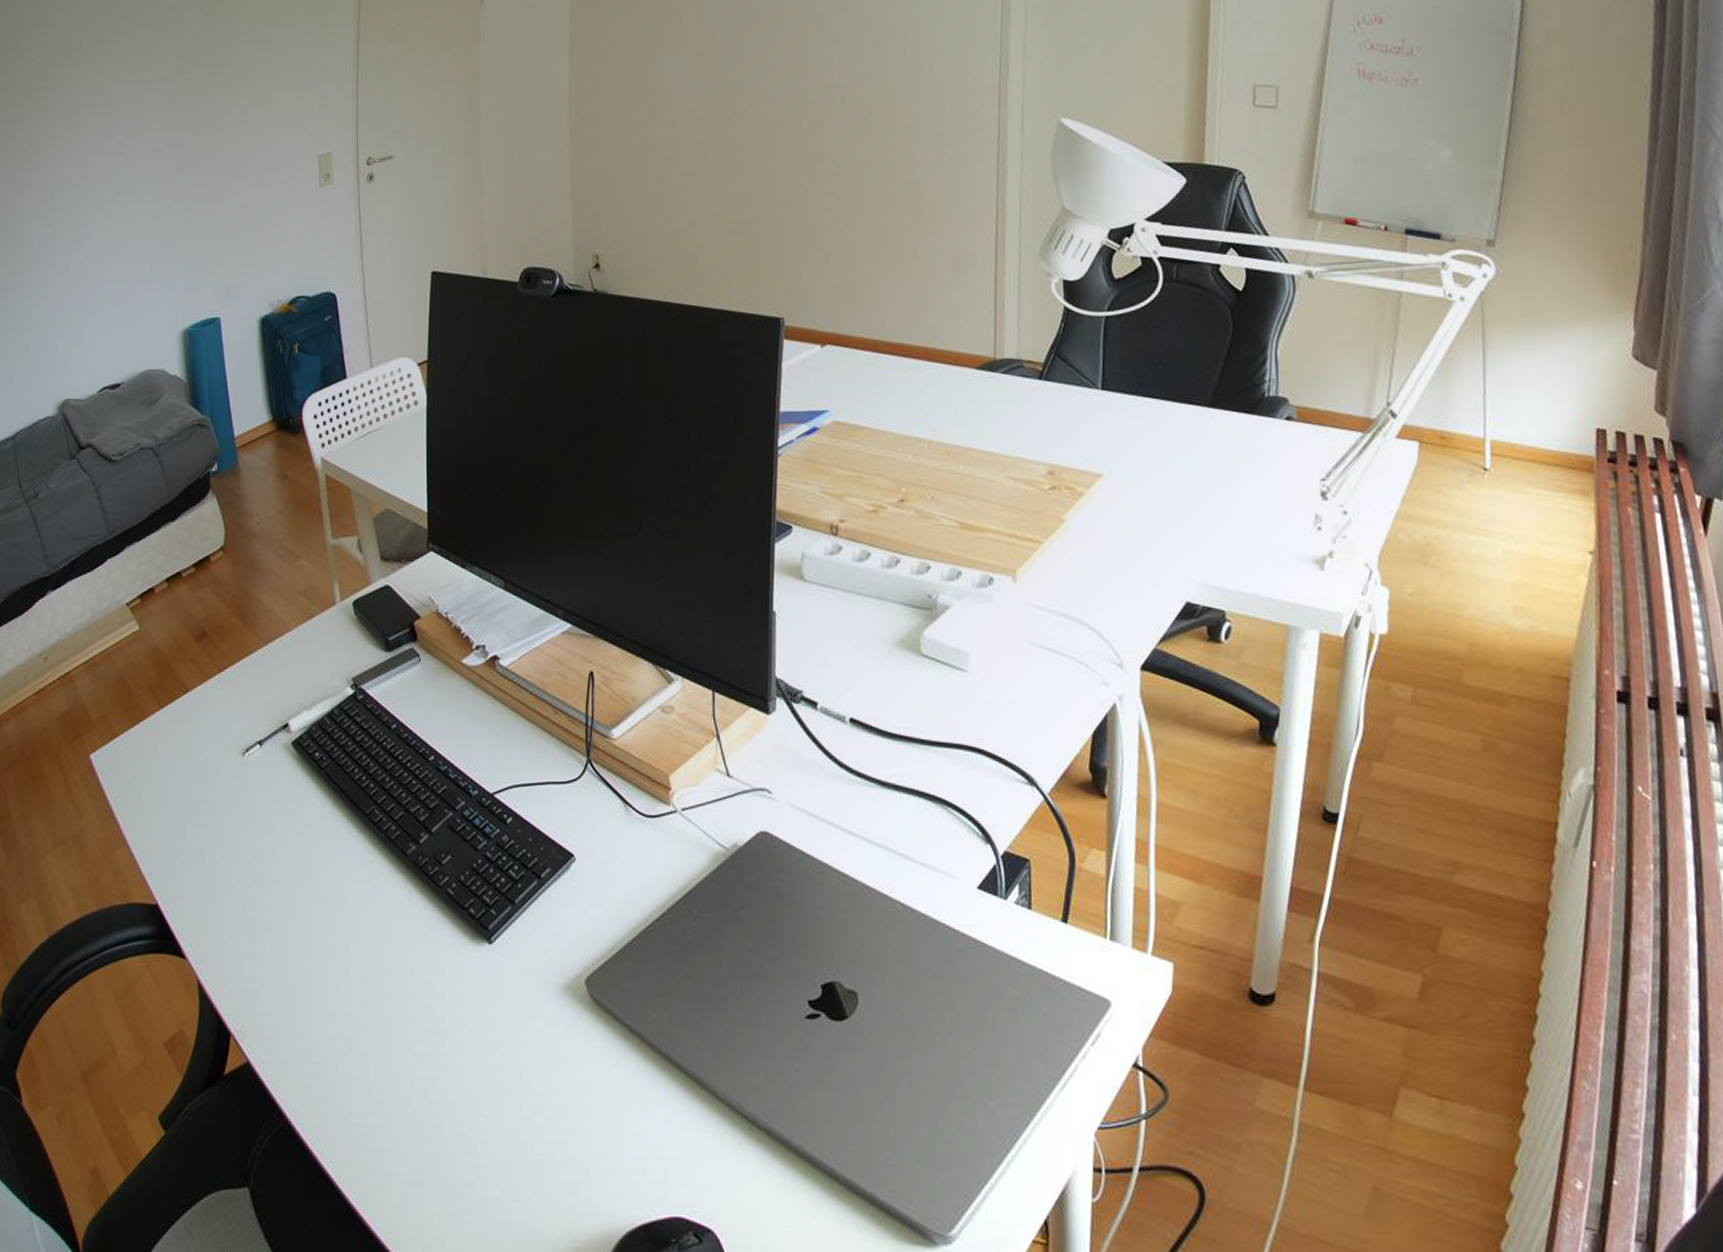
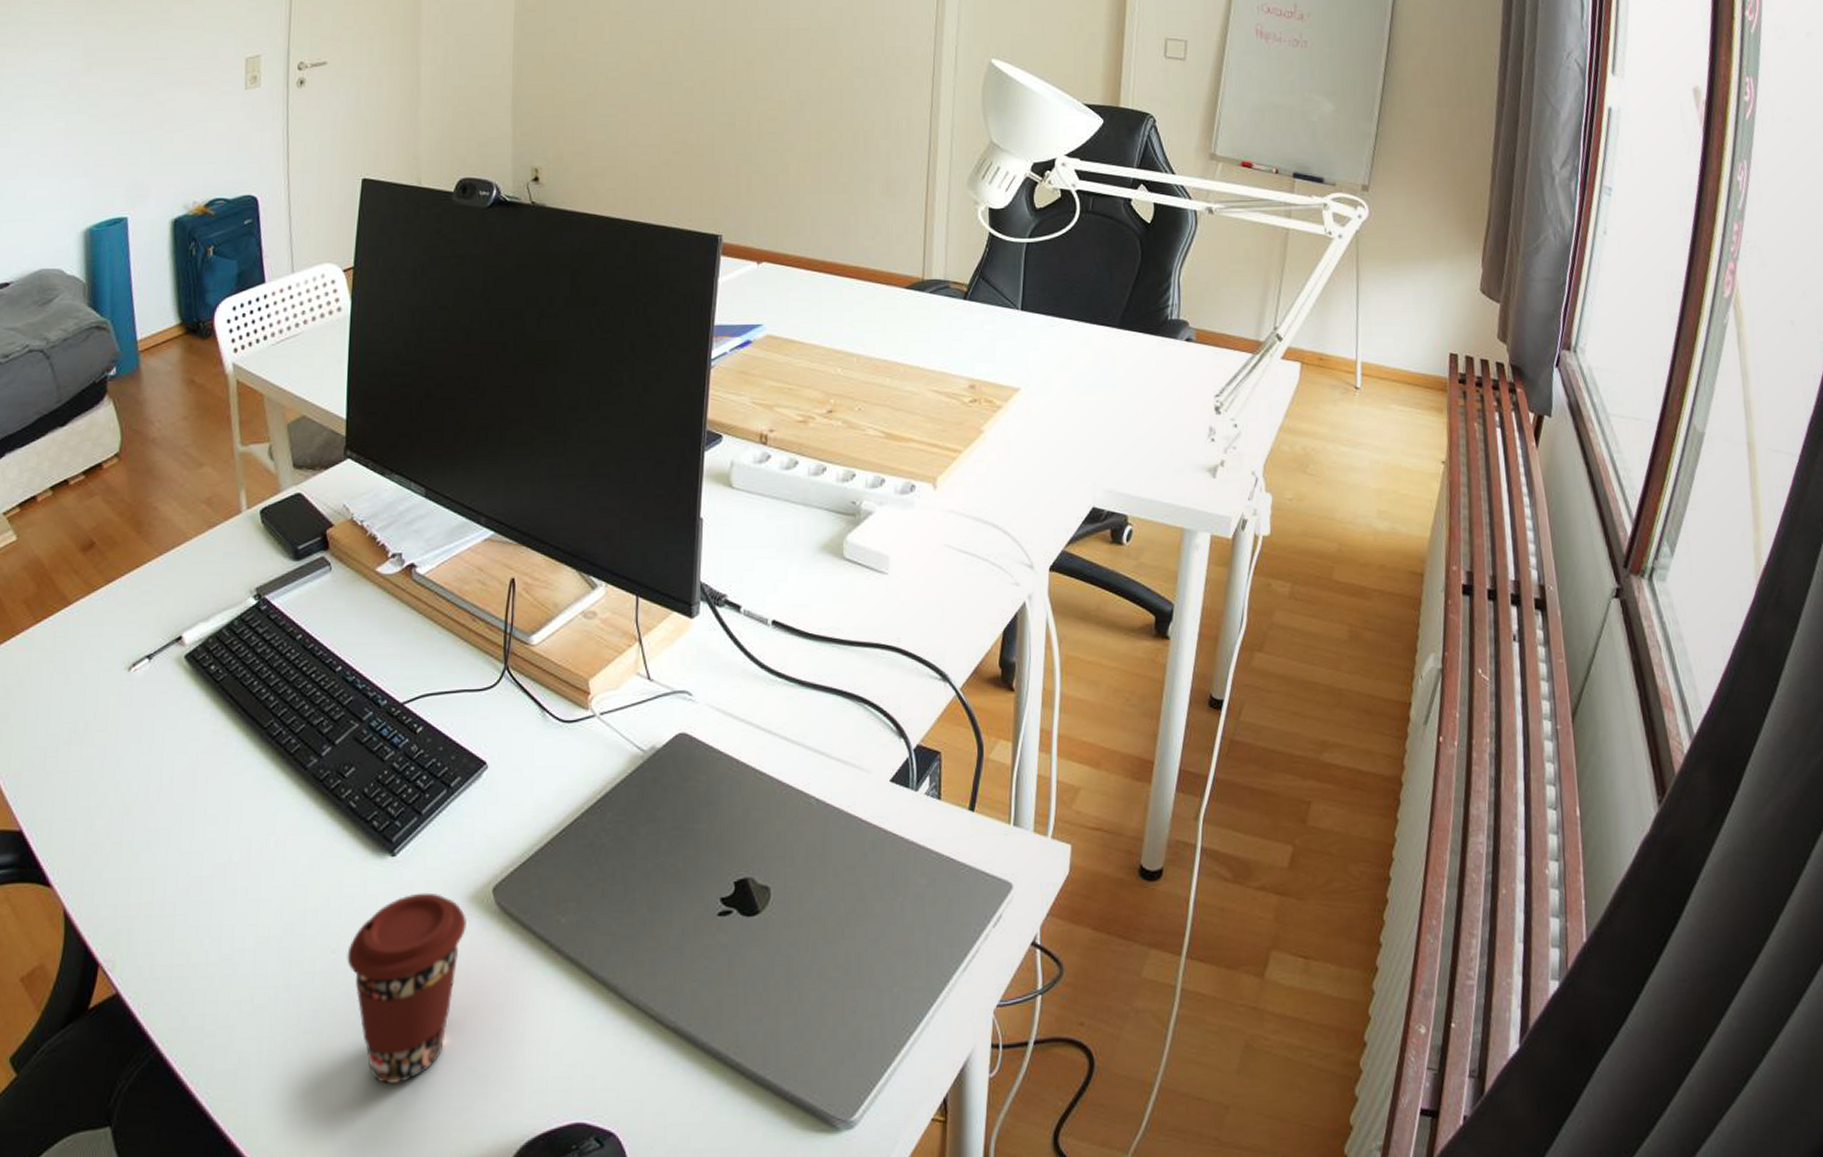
coffee cup: none [452,981,562,1166] -> present [347,892,466,1085]

